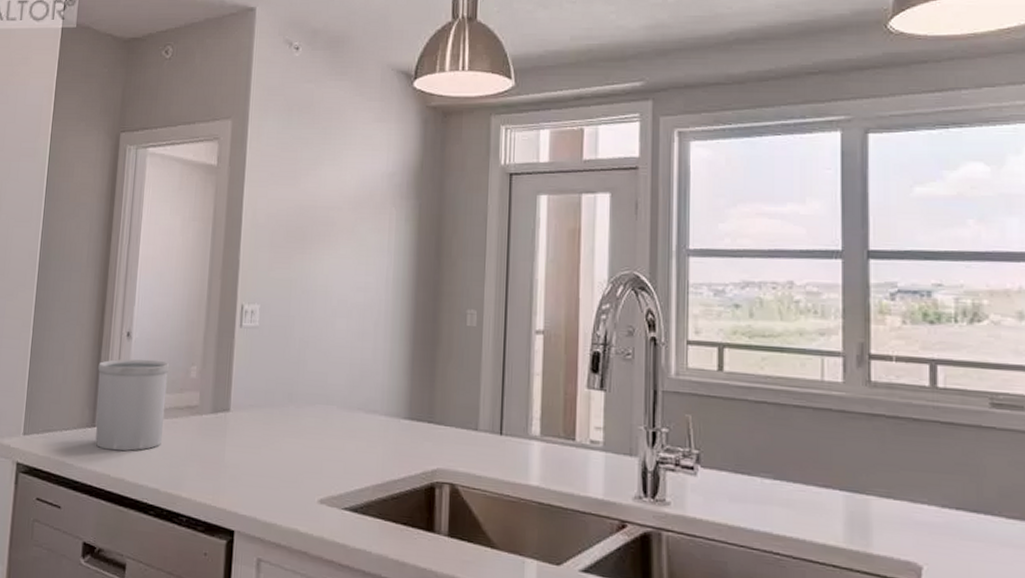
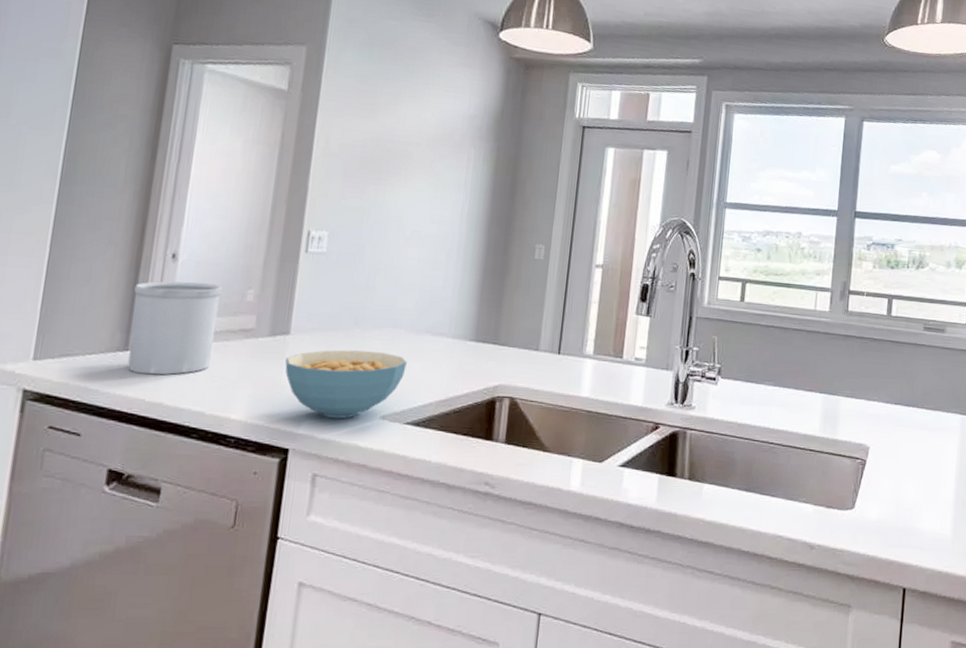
cereal bowl: none [227,427,341,501] -> present [285,350,407,419]

